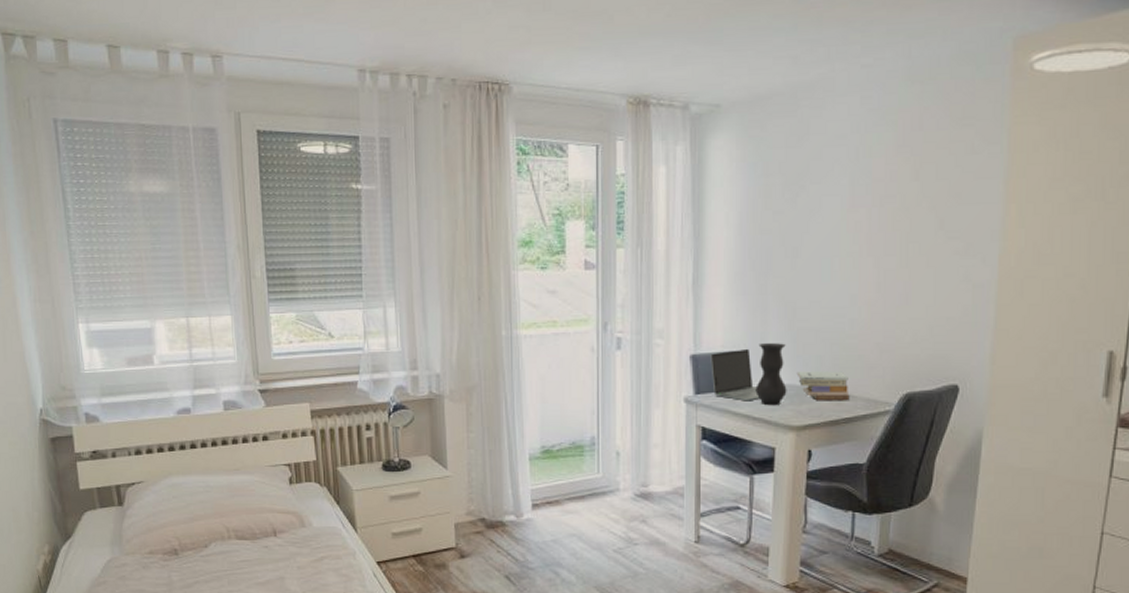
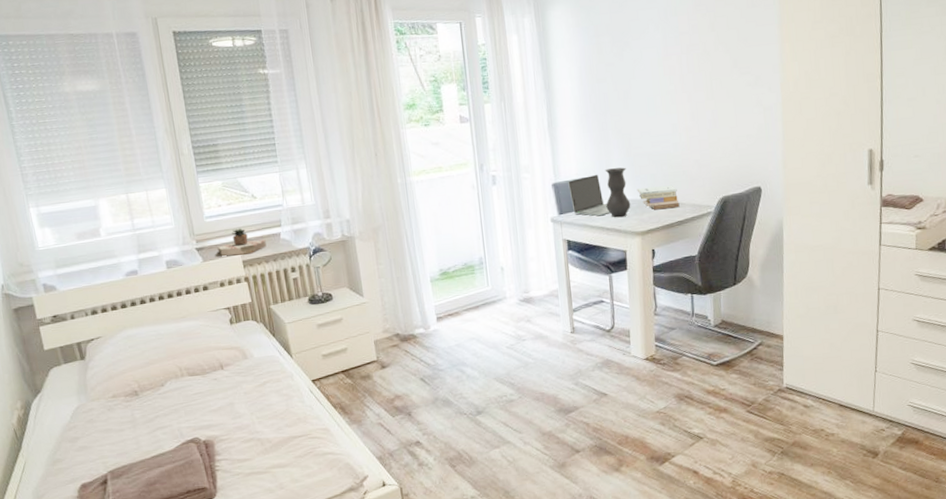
succulent plant: none [279,371,340,403] -> present [215,228,267,257]

